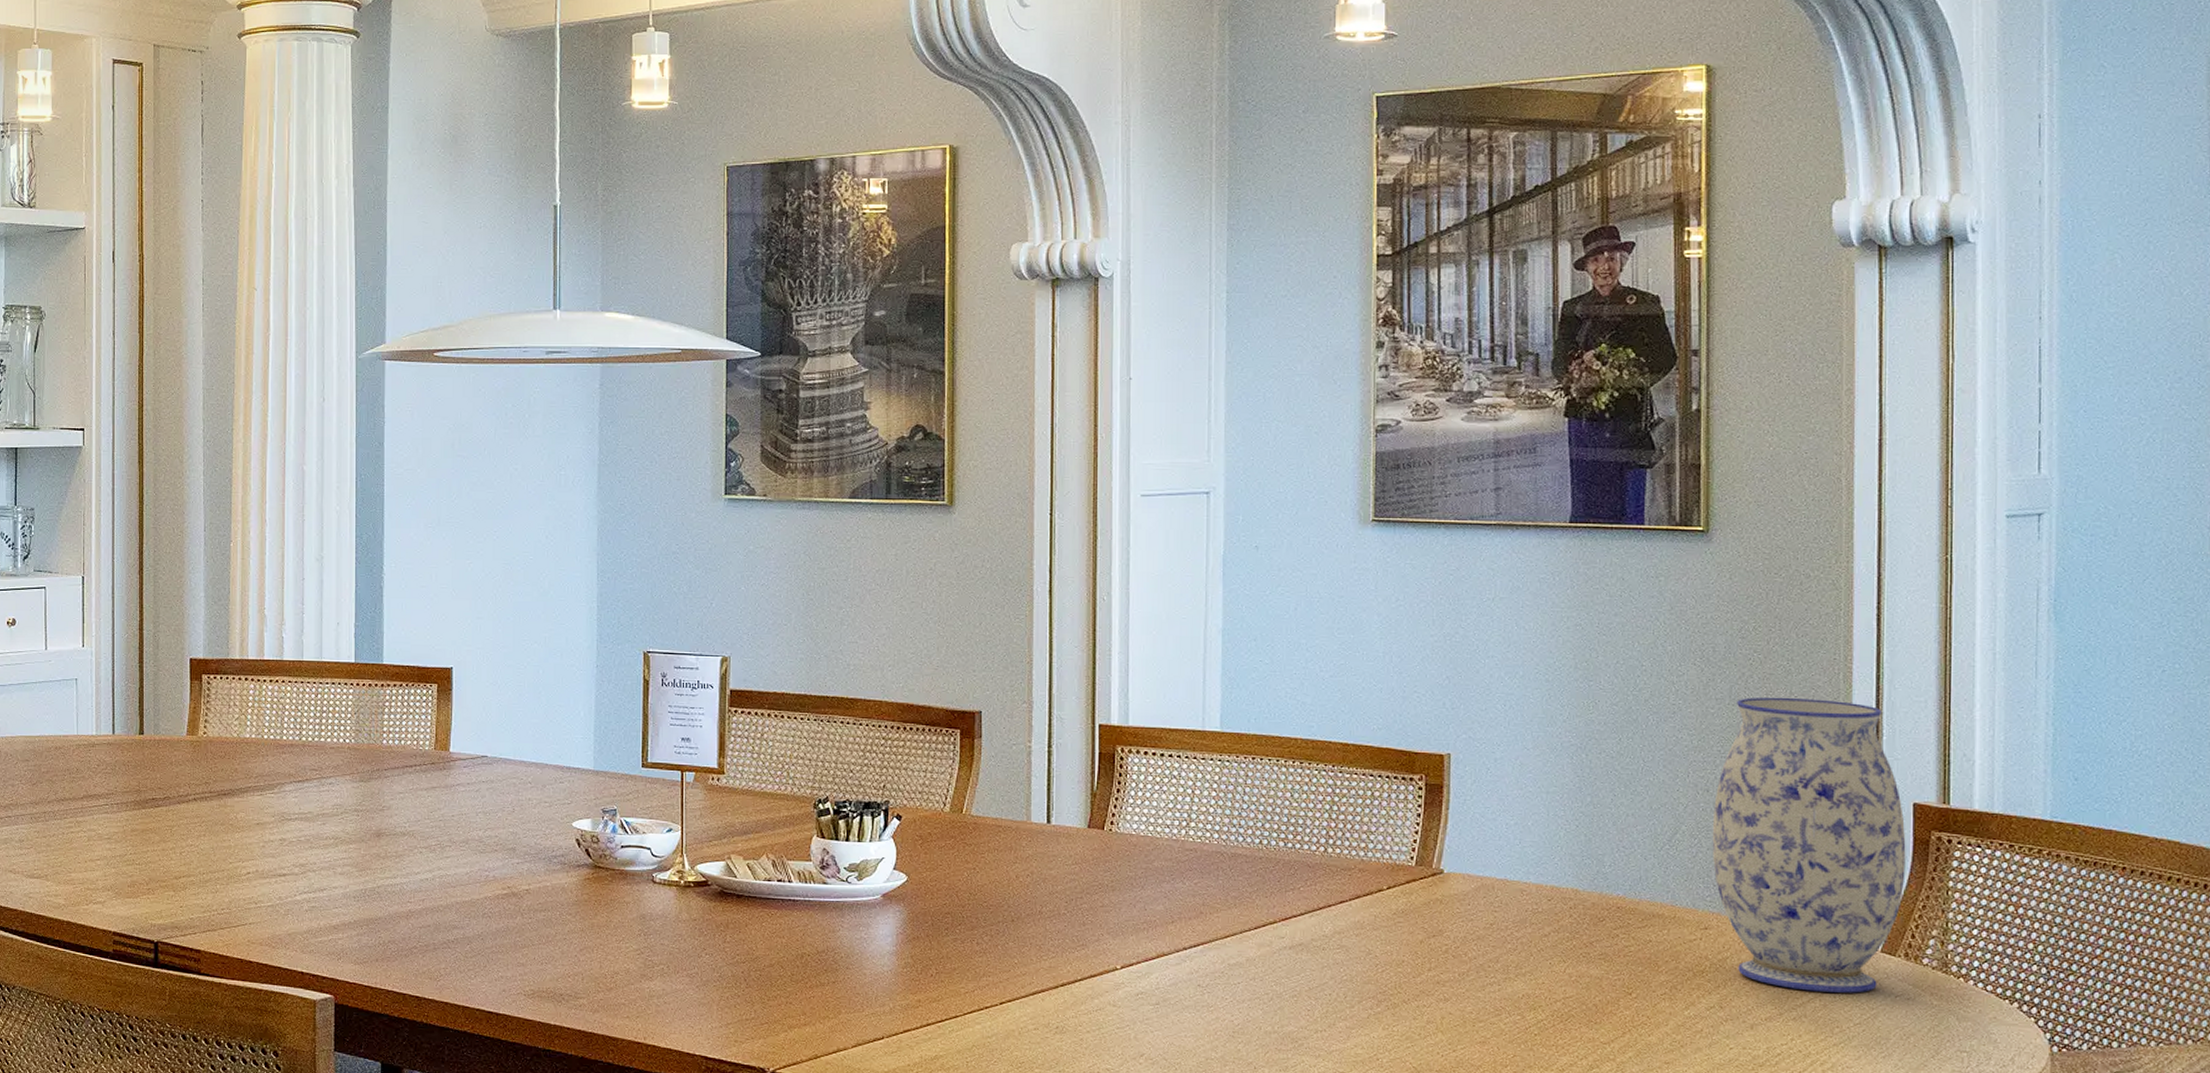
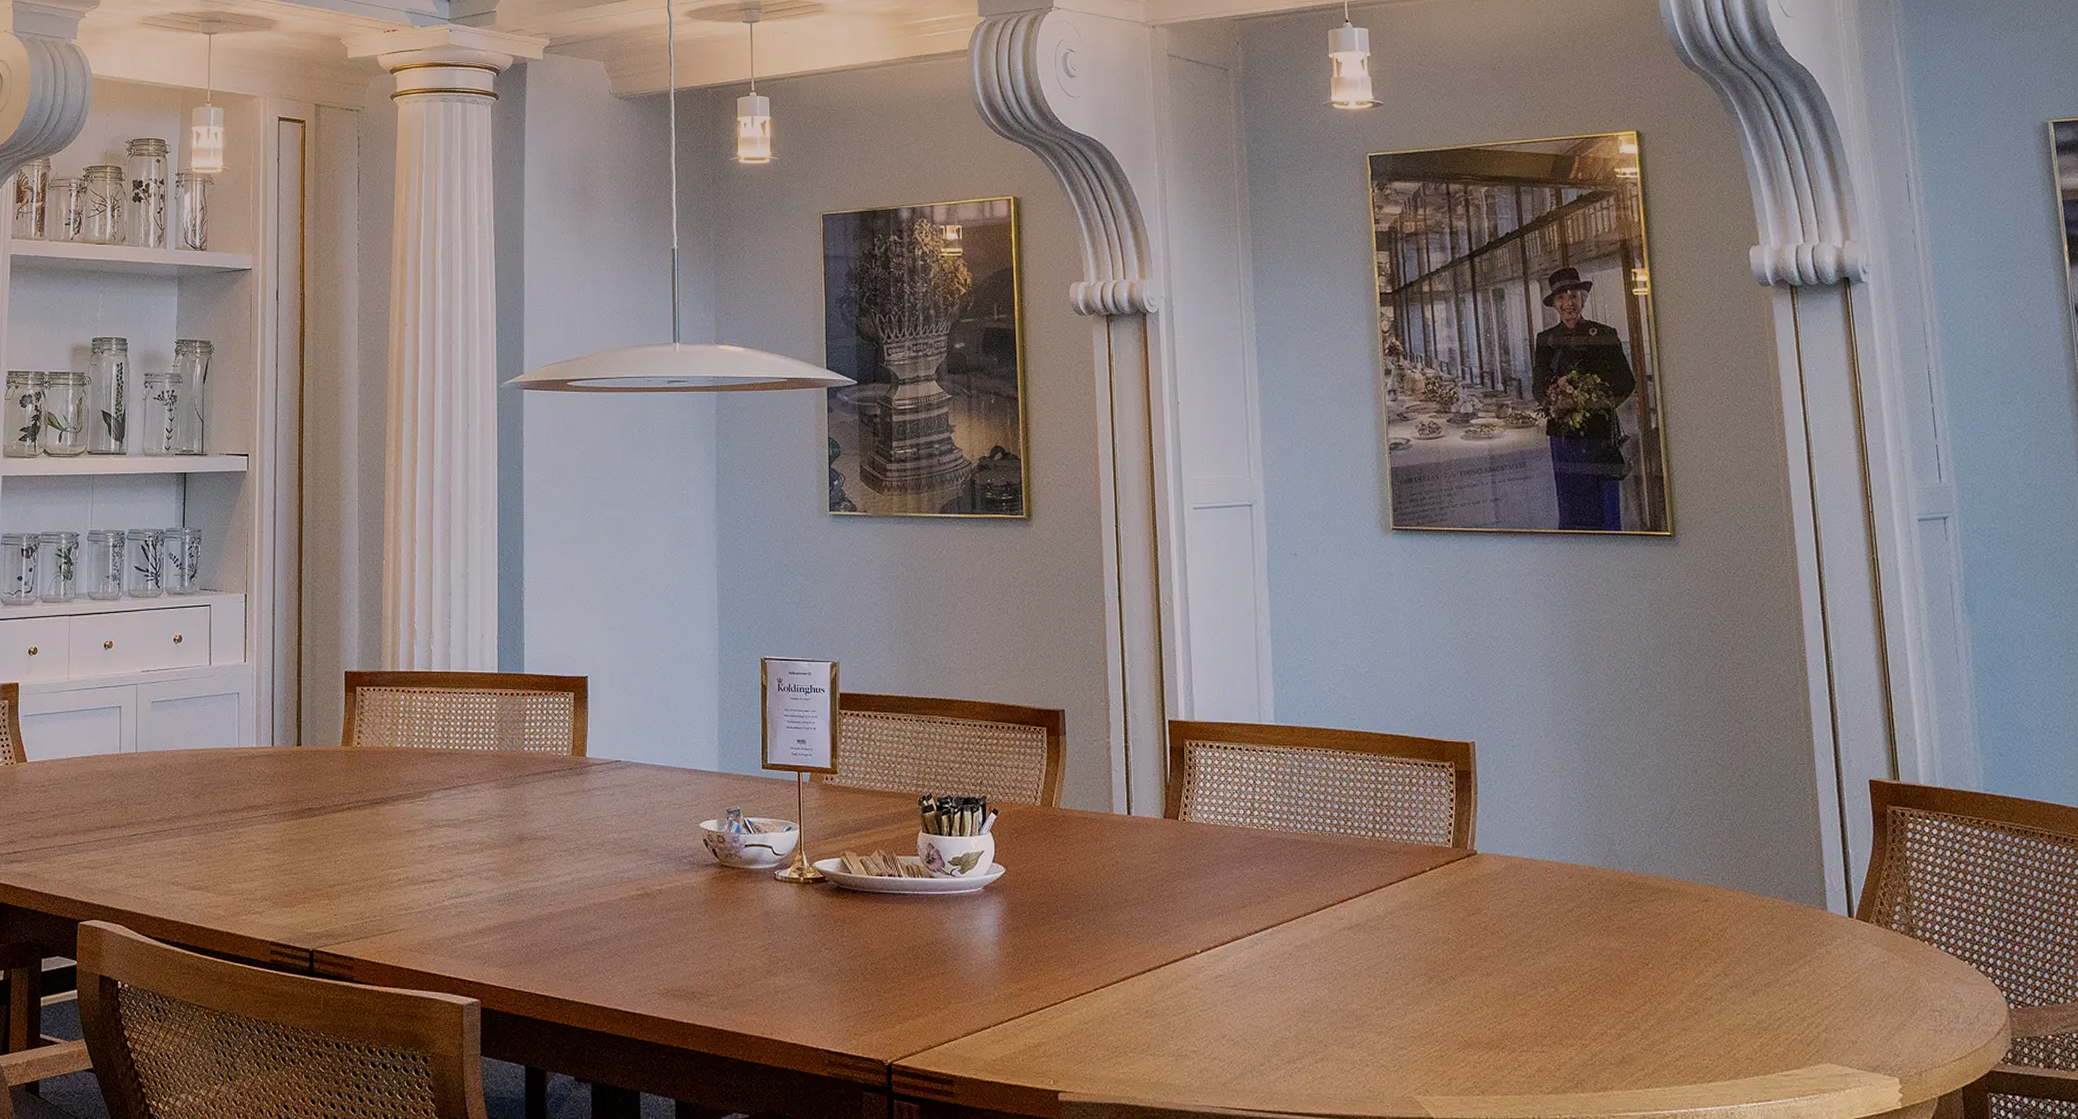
vase: present [1712,697,1906,993] -> none [1702,685,1870,958]

